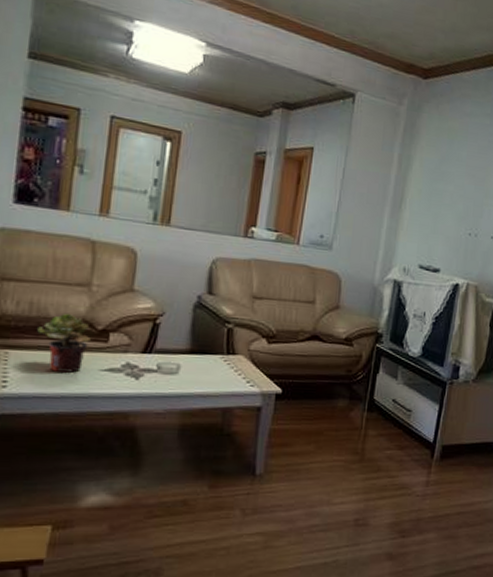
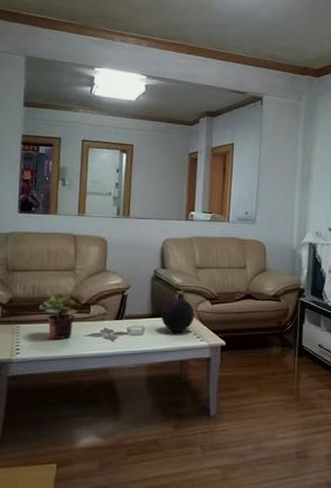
decorative orb: none [202,332,246,374] -> present [161,298,195,332]

